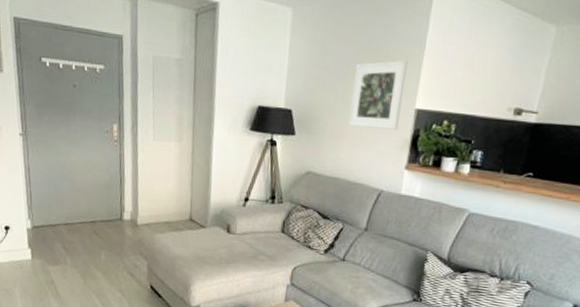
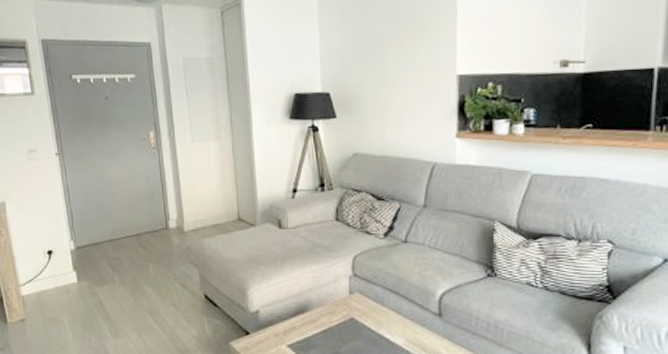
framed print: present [349,60,408,130] -> none [388,27,442,101]

